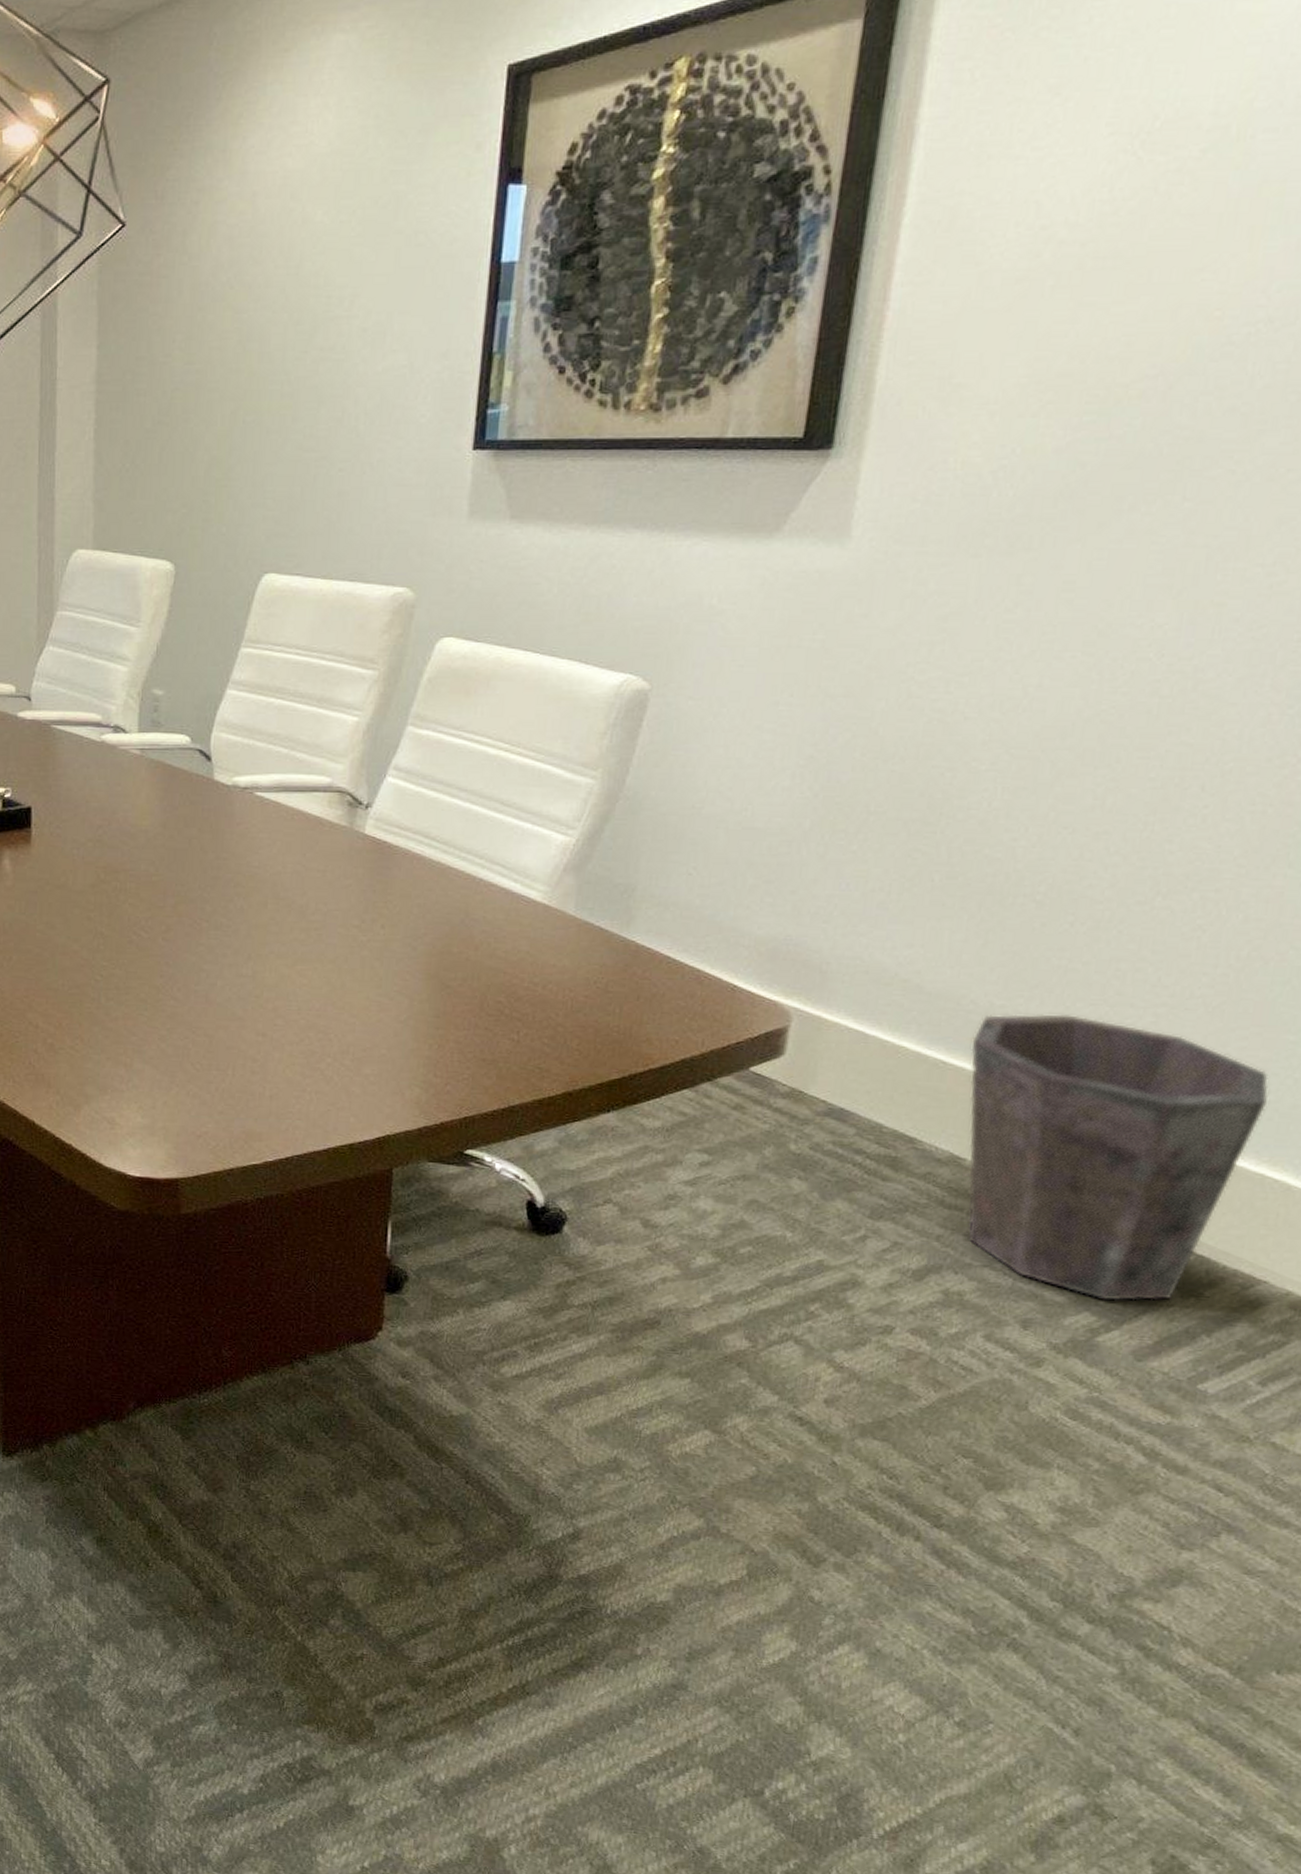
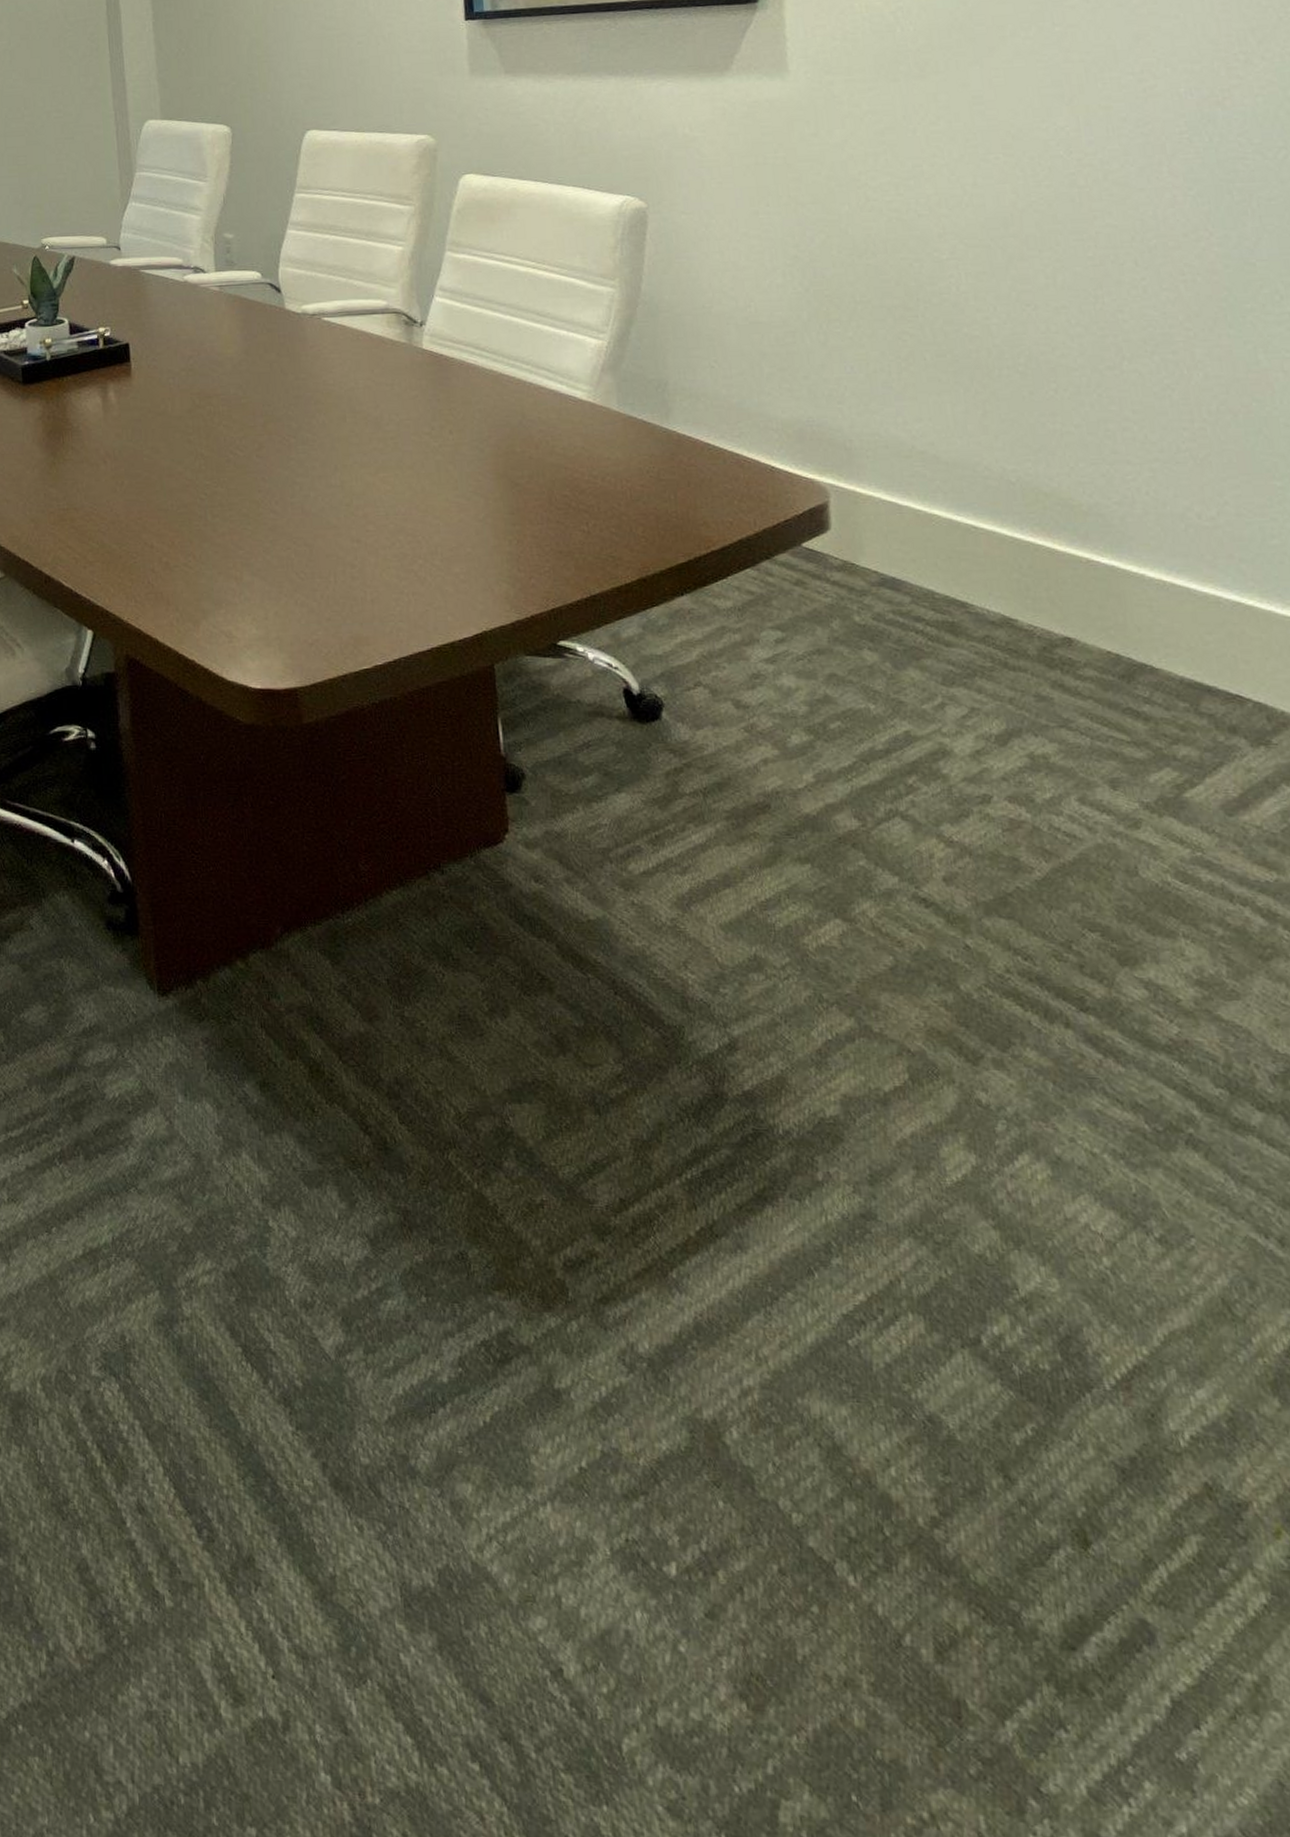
waste bin: present [967,1014,1269,1301] -> none [995,475,1275,754]

